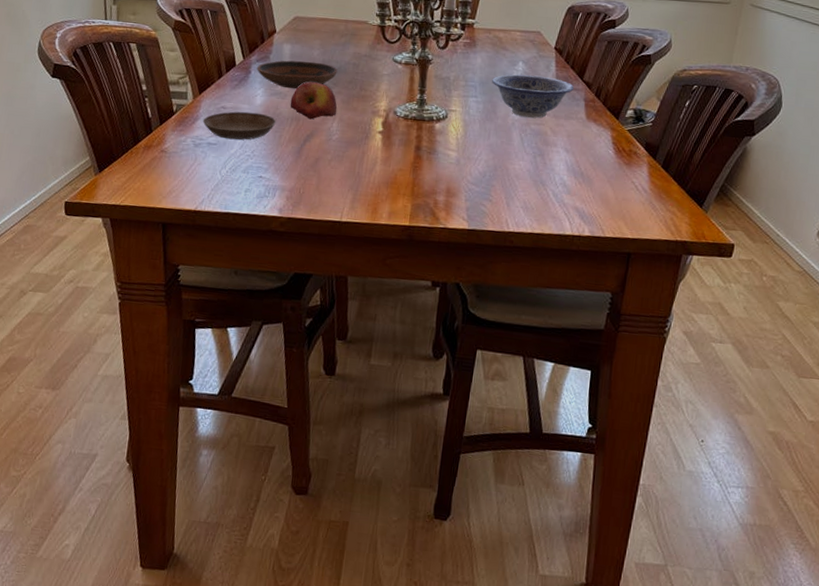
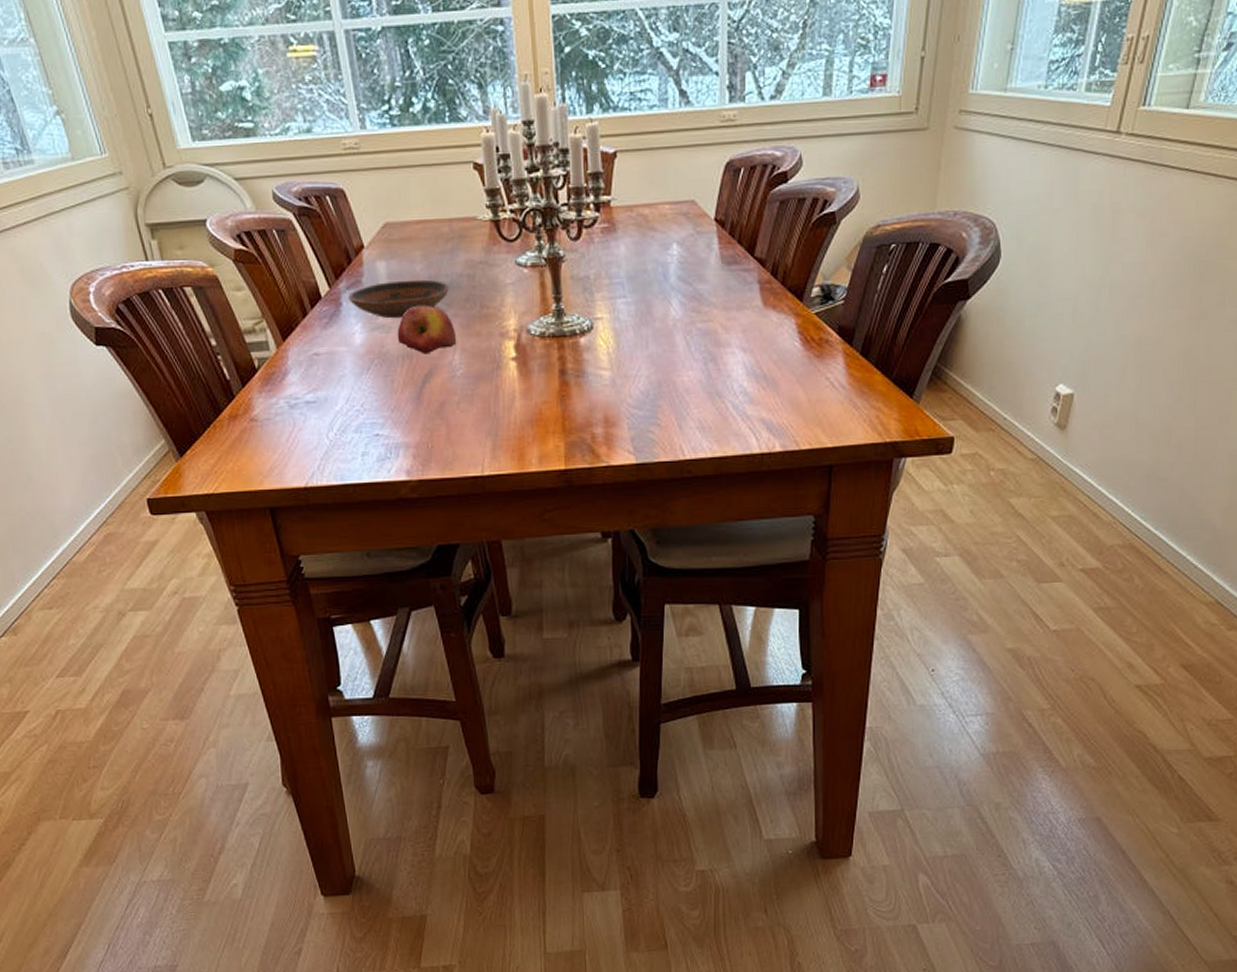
saucer: present [202,111,276,140] -> none [294,355,385,394]
bowl: present [492,74,575,118] -> none [642,258,745,314]

